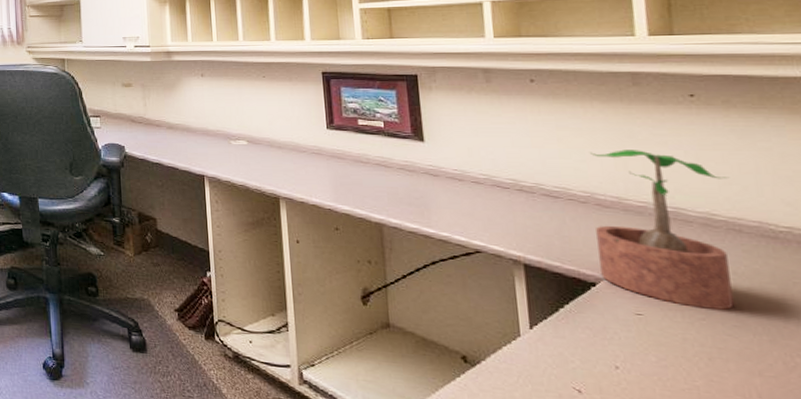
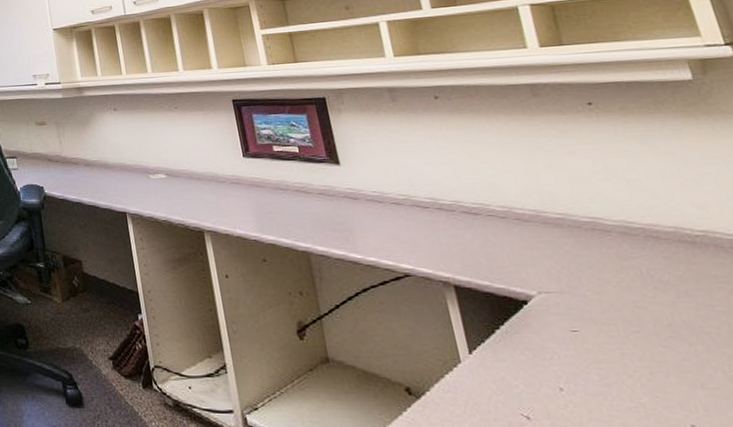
potted plant: present [590,150,734,310] -> none [502,161,665,320]

